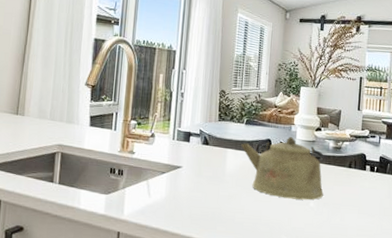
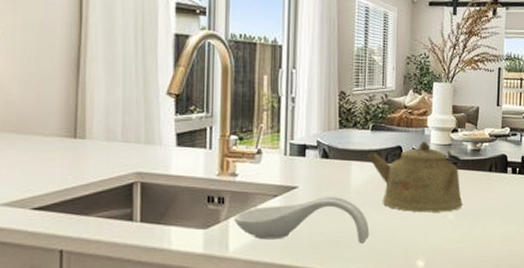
spoon rest: none [129,176,240,220] -> present [233,196,370,244]

